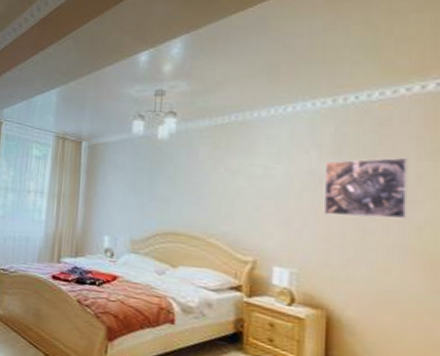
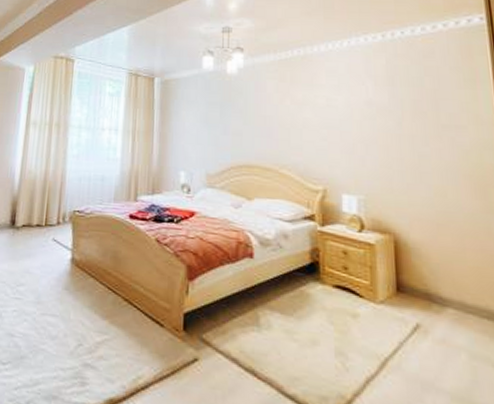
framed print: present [323,157,408,219] -> none [380,86,456,144]

